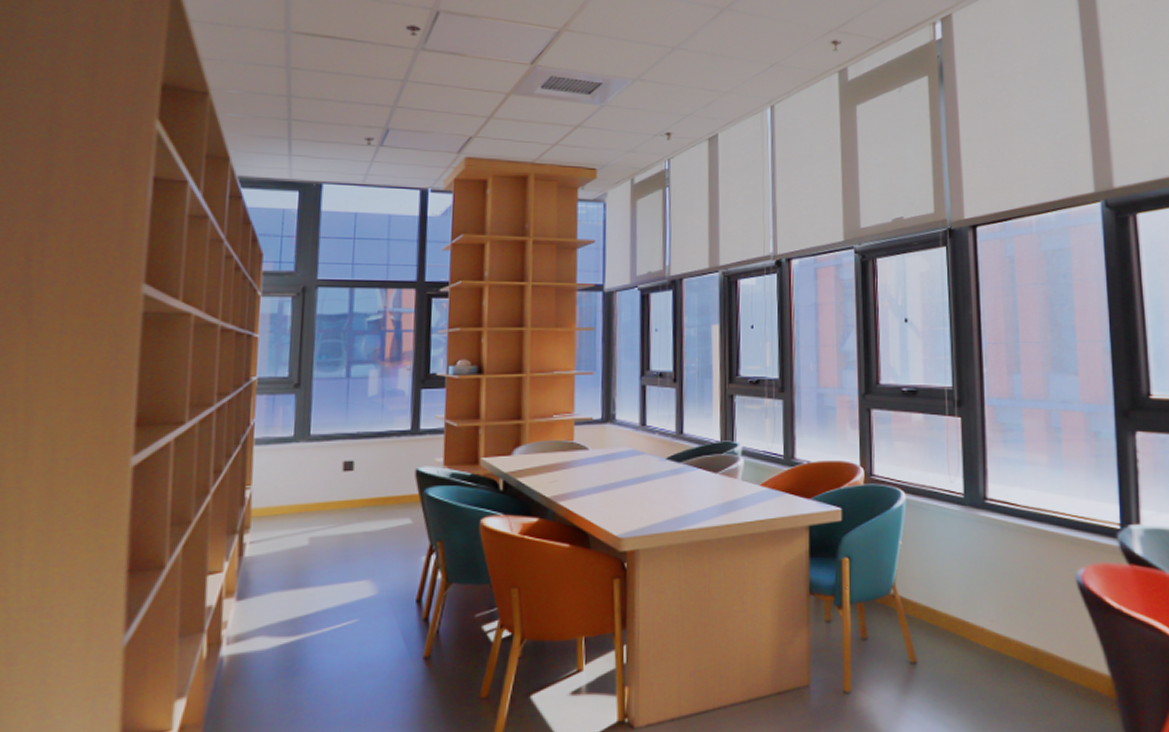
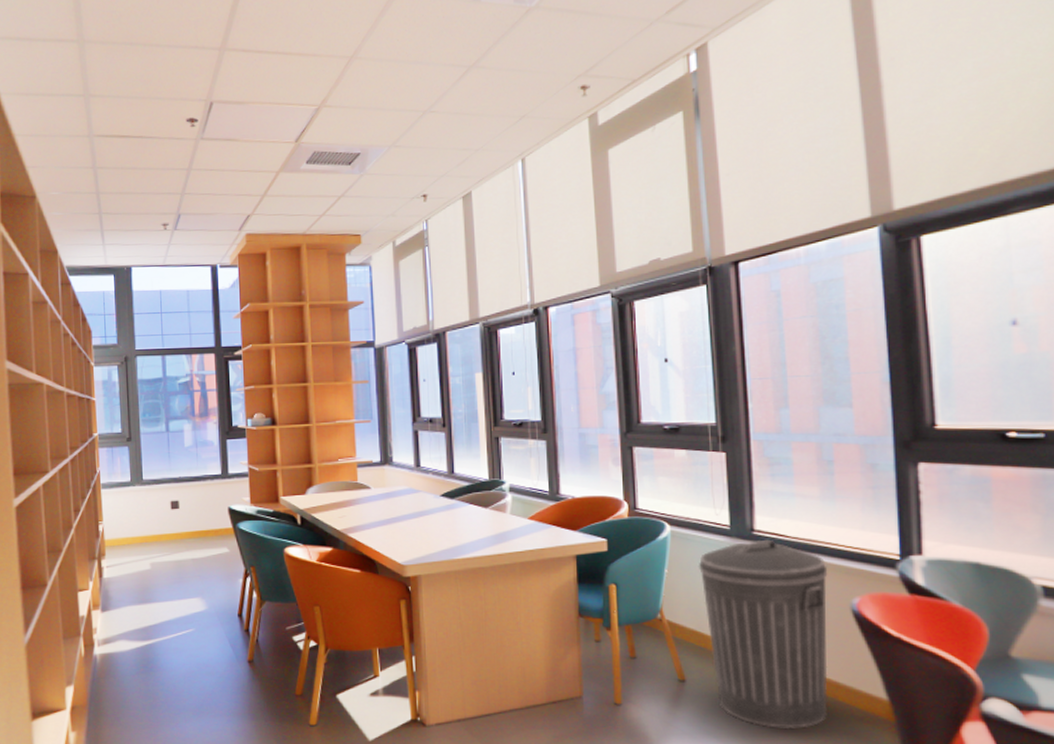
trash can: none [932,508,1055,712] -> present [698,539,828,728]

